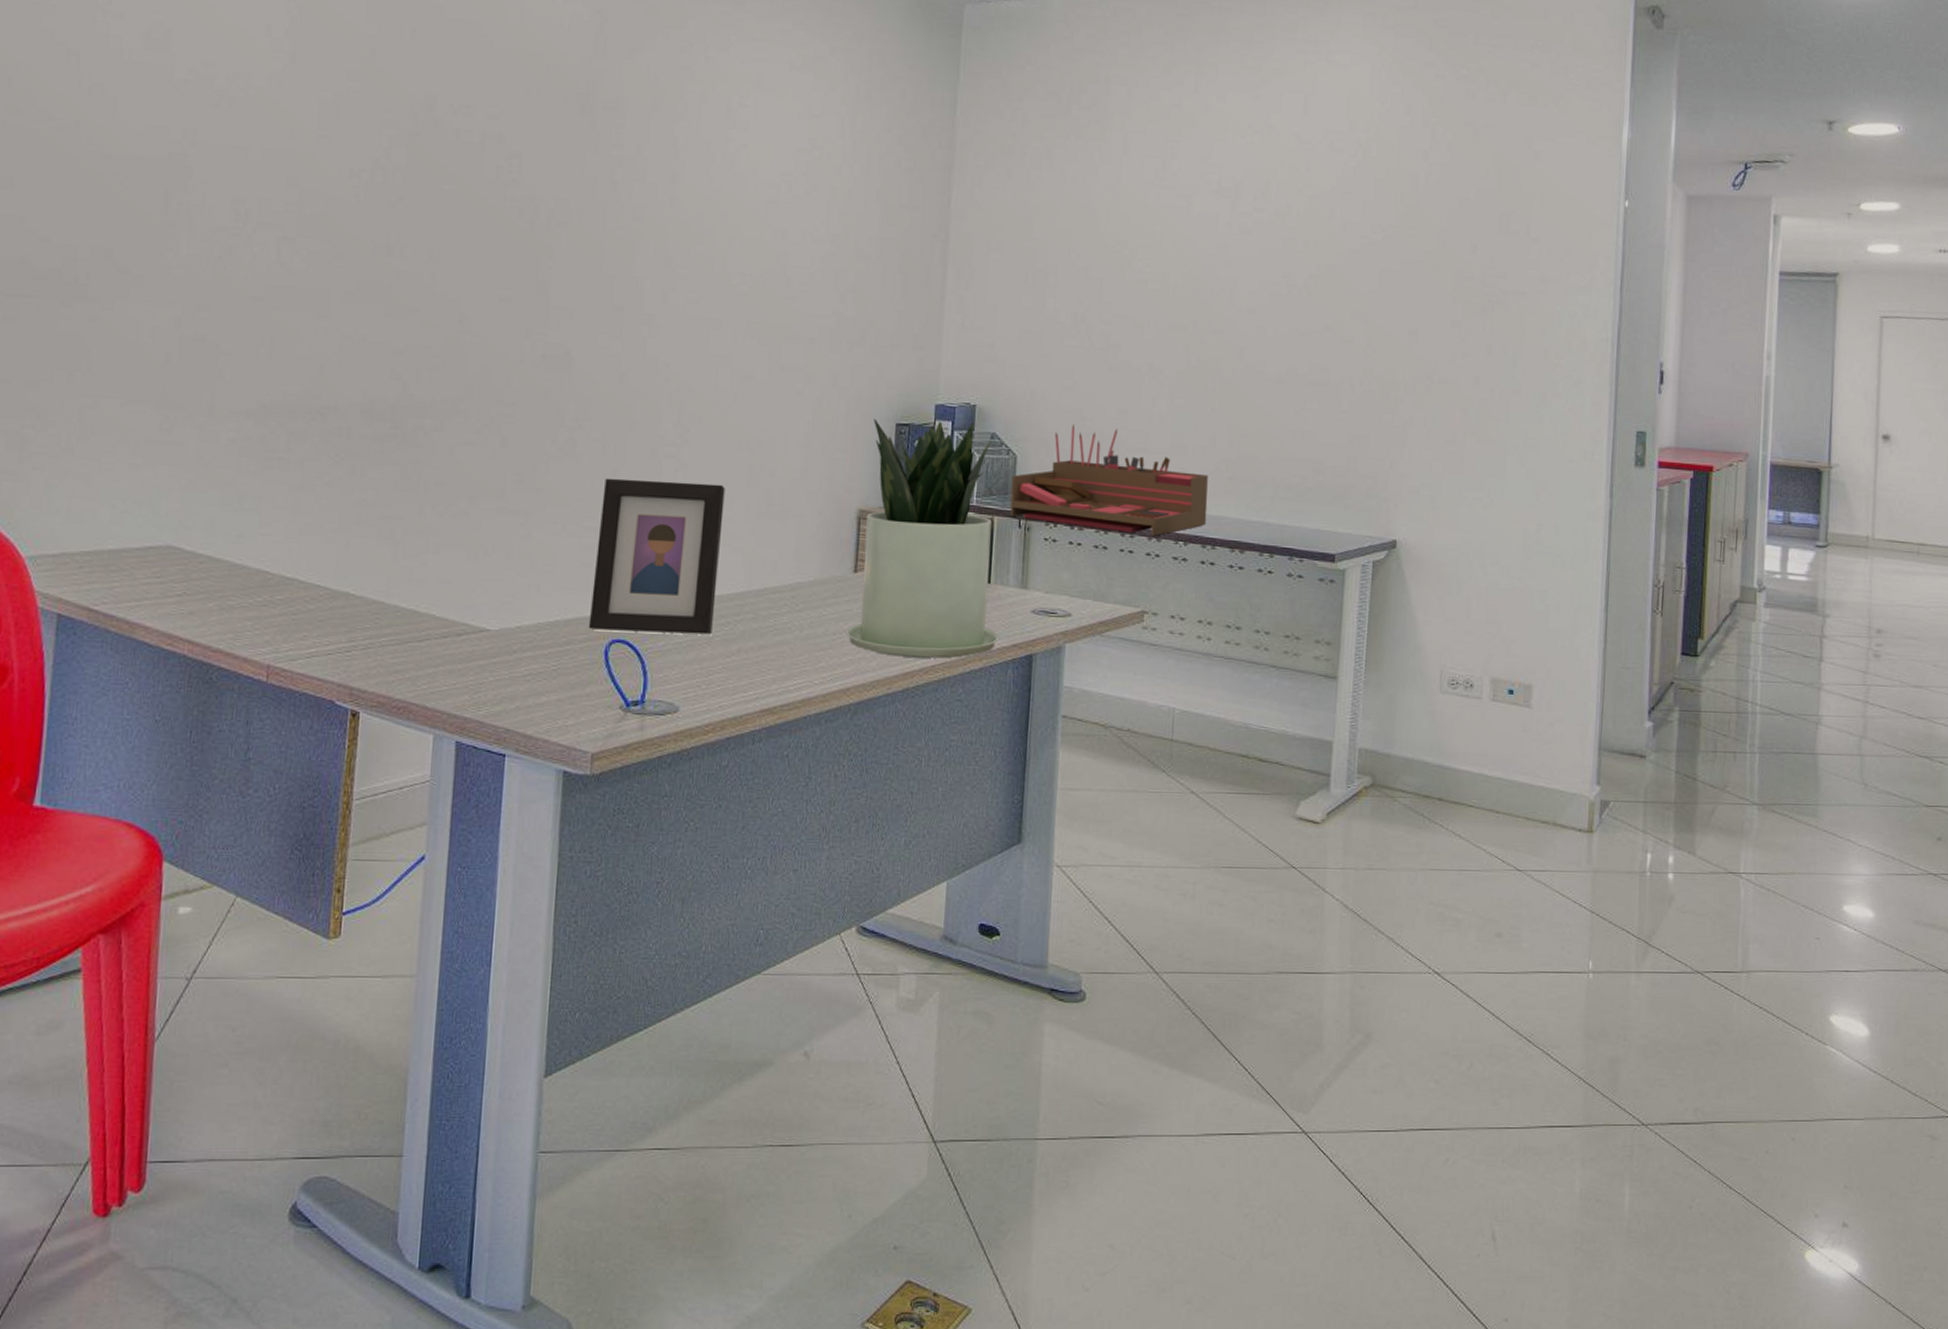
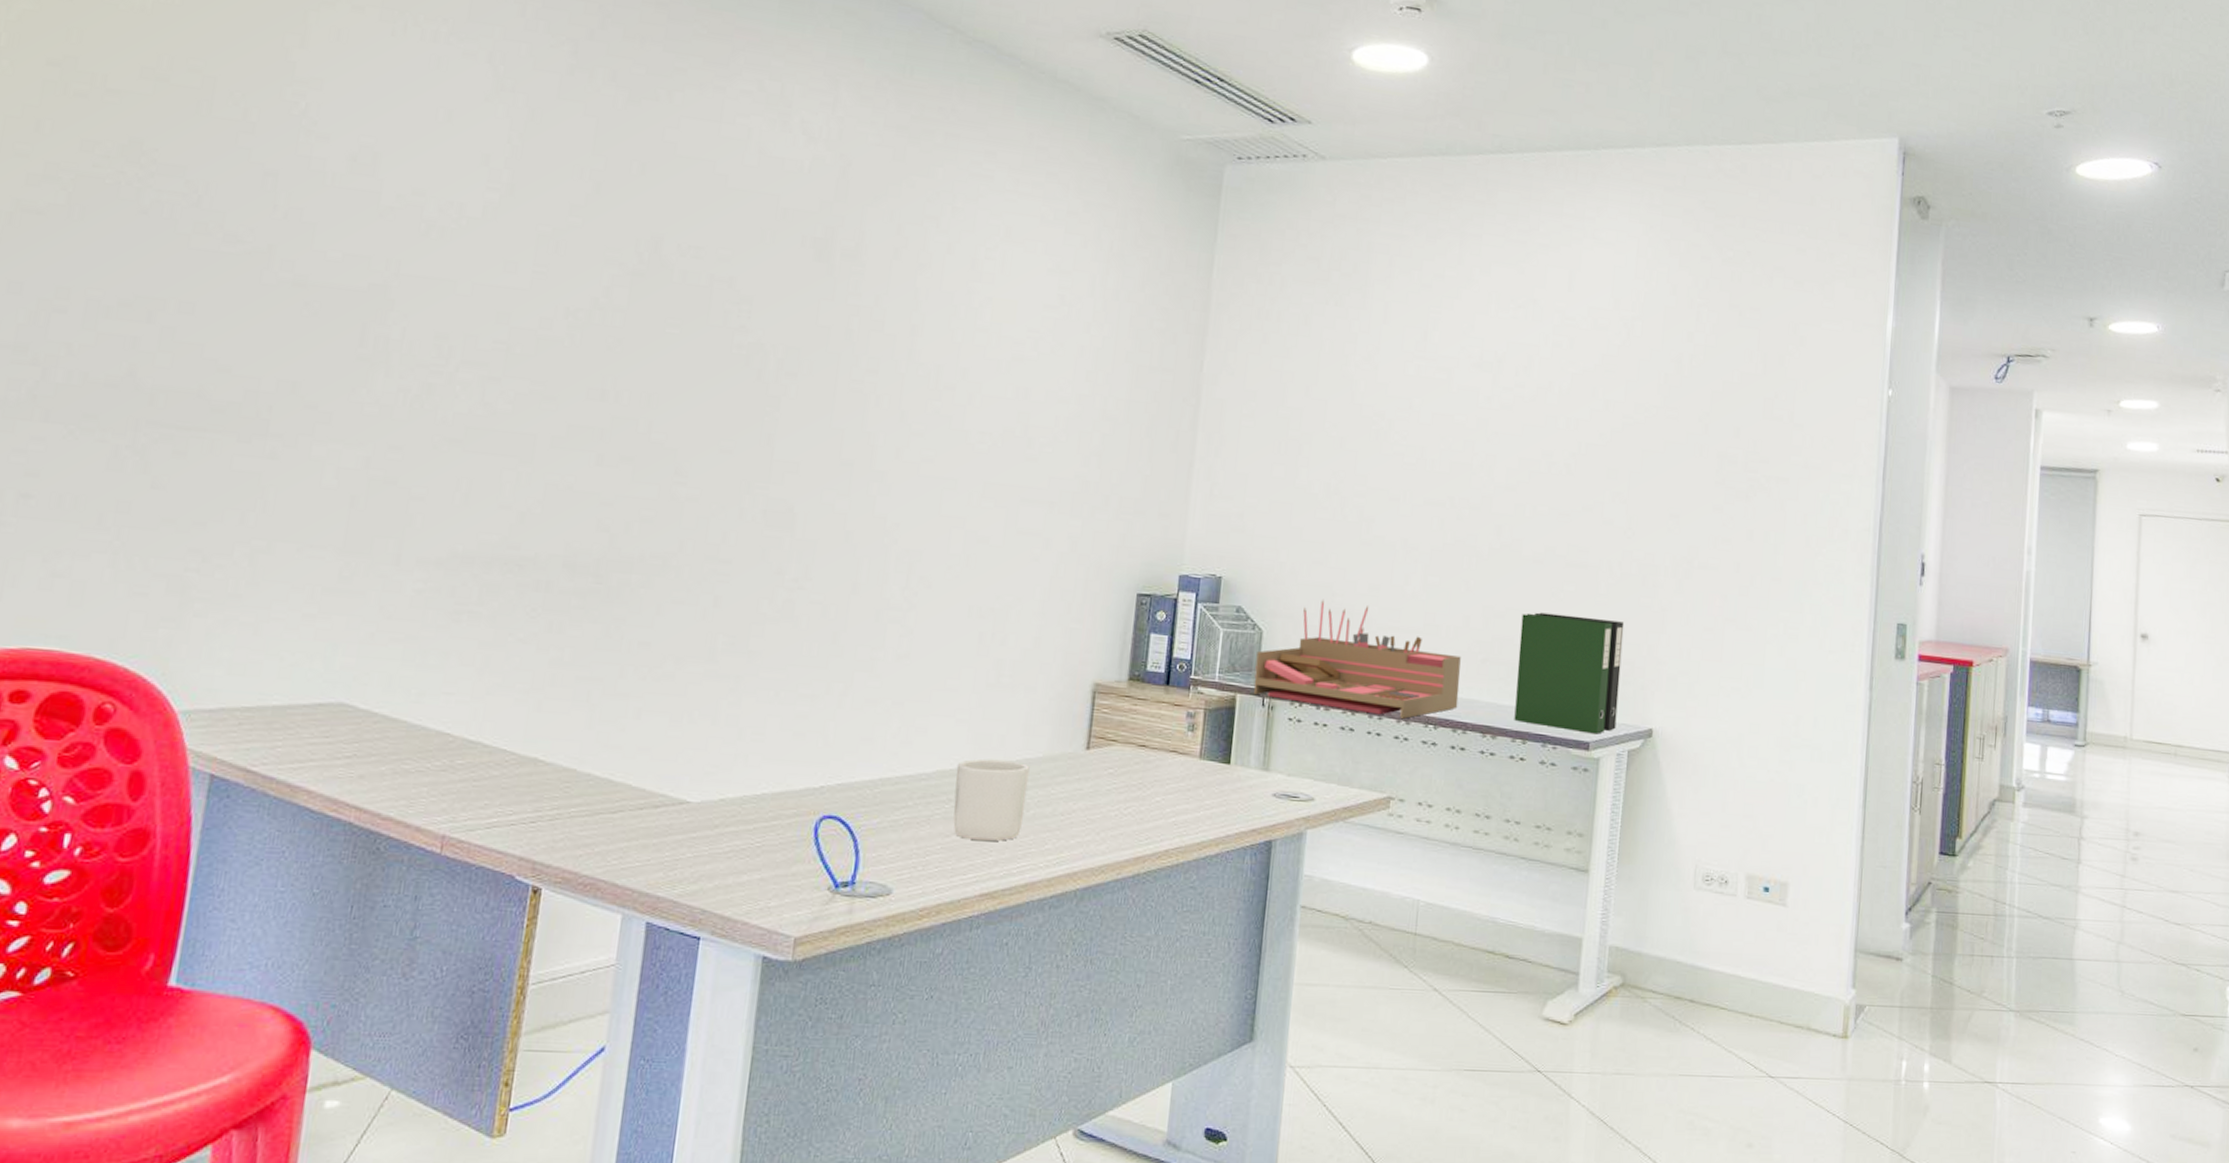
picture frame: present [588,477,725,635] -> none [798,642,953,812]
mug: none [732,583,802,661] -> present [953,758,1030,842]
planter: present [845,418,1000,659] -> none [1074,588,1239,843]
binder: none [1261,430,1367,547] -> present [1514,612,1625,734]

